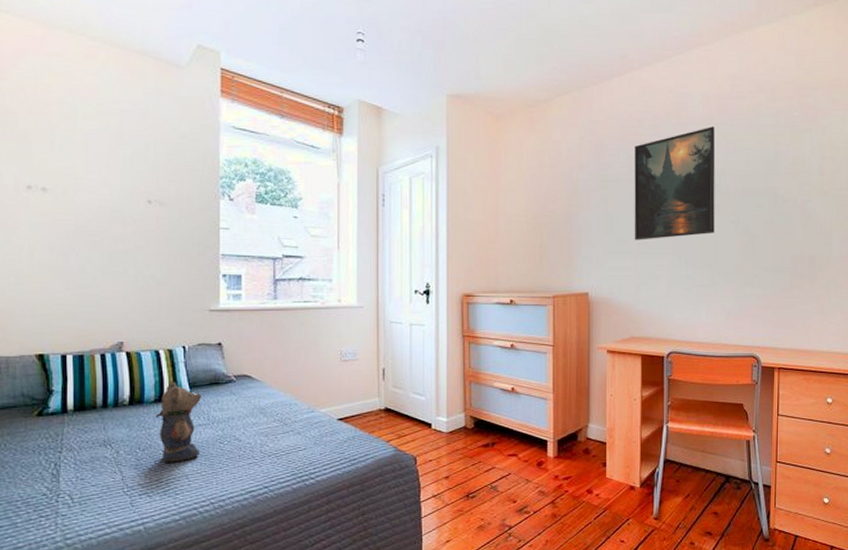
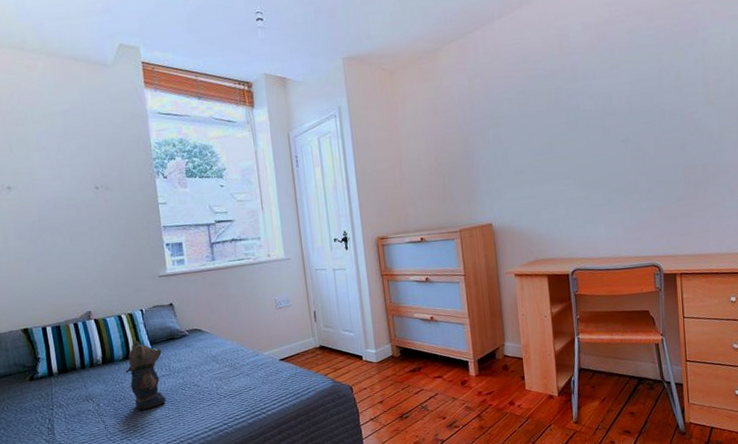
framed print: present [634,126,716,240] -> none [521,53,606,170]

